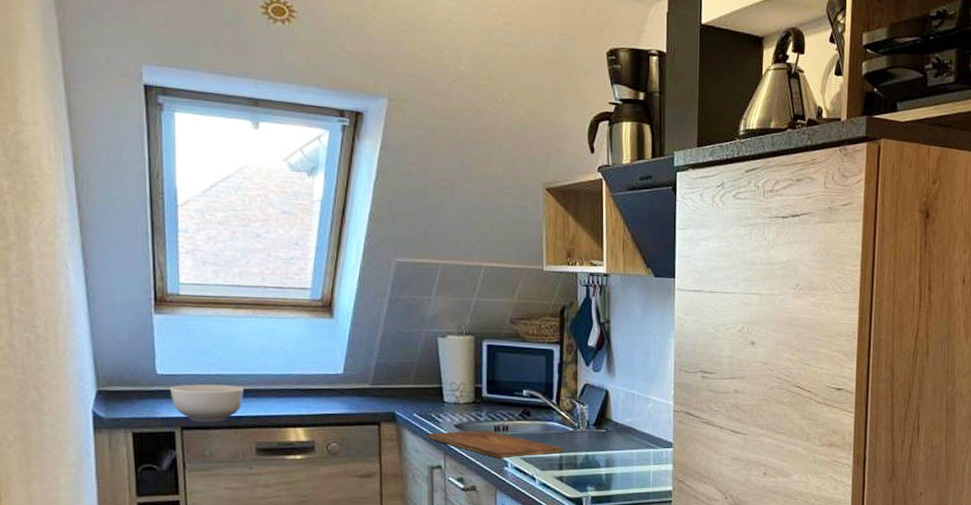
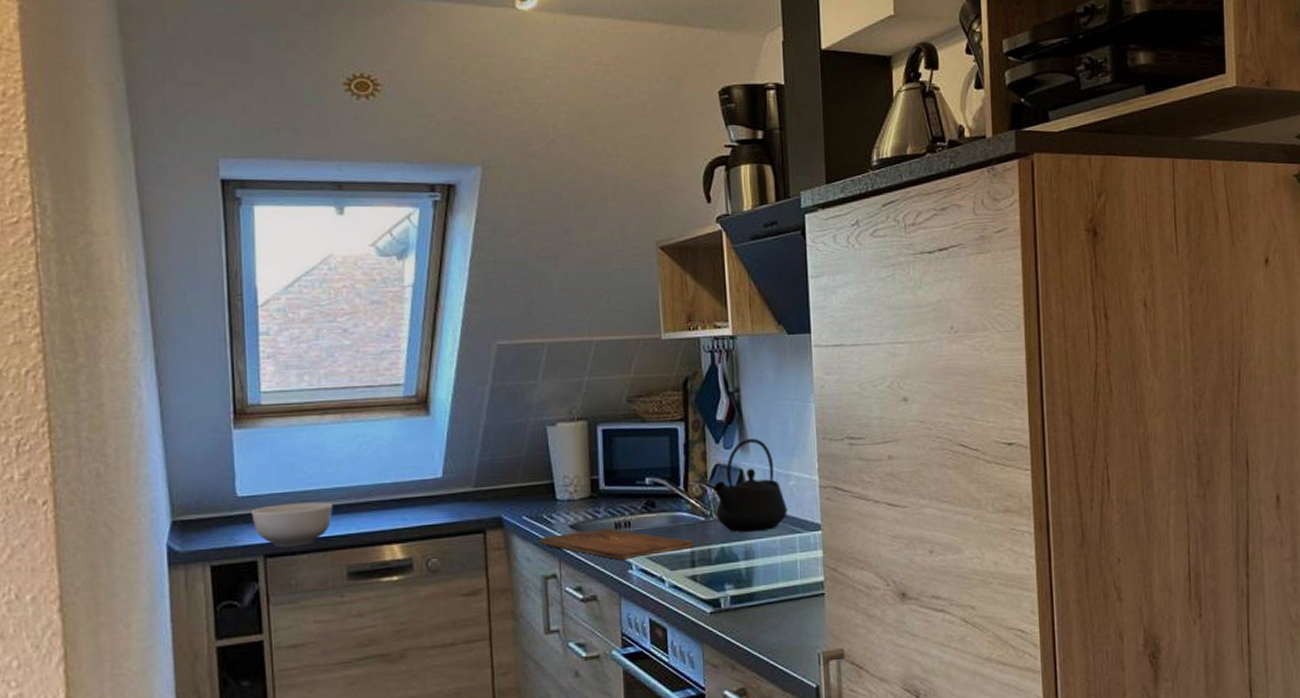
kettle: none [582,365,645,444] -> present [713,439,788,532]

